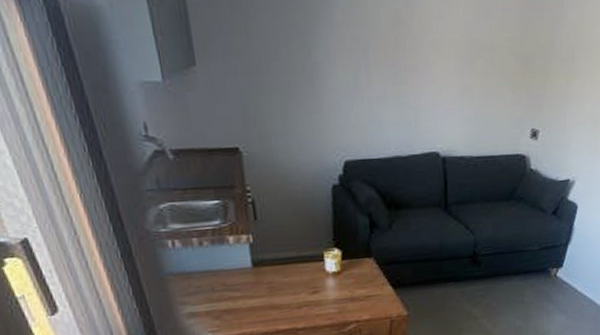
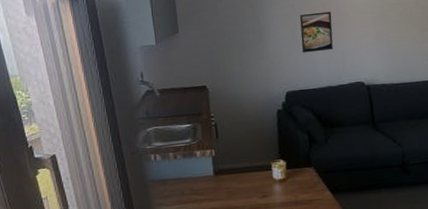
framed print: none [365,50,407,109] -> present [299,11,334,53]

